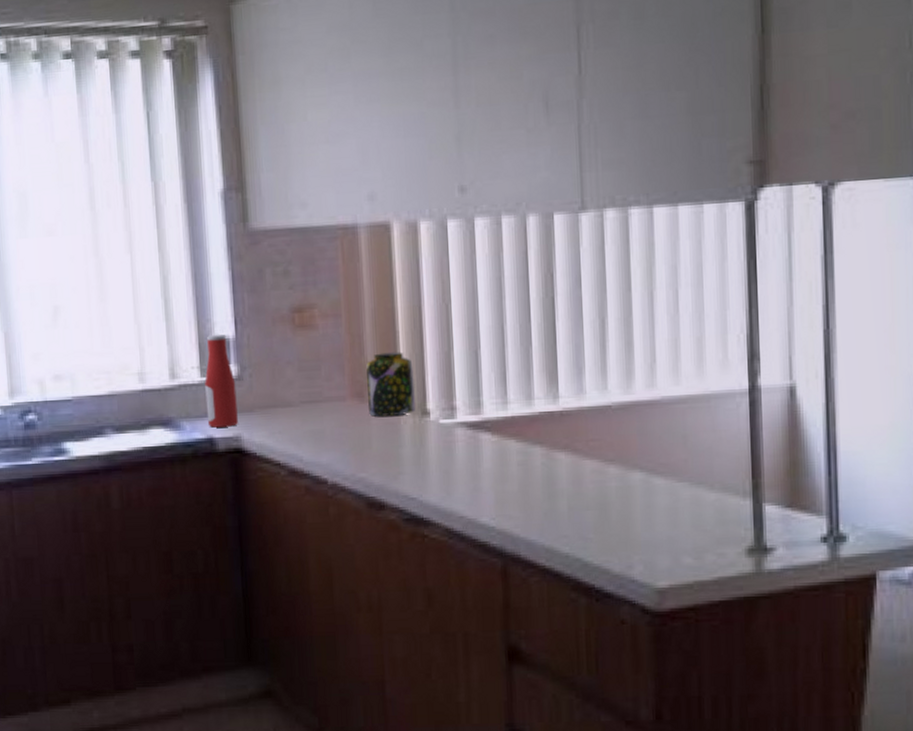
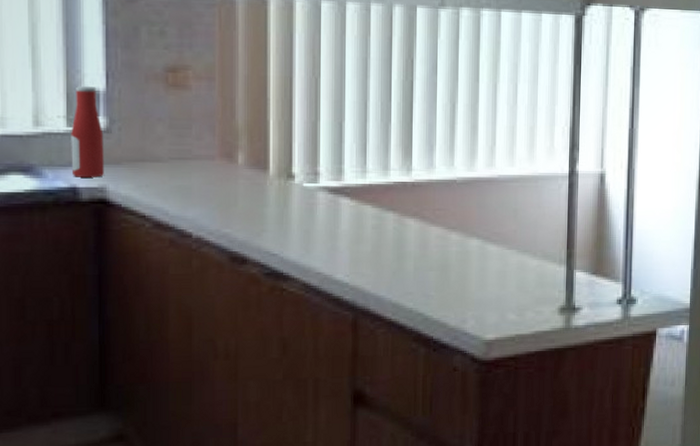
jar: present [366,352,415,417] -> none [236,117,281,177]

